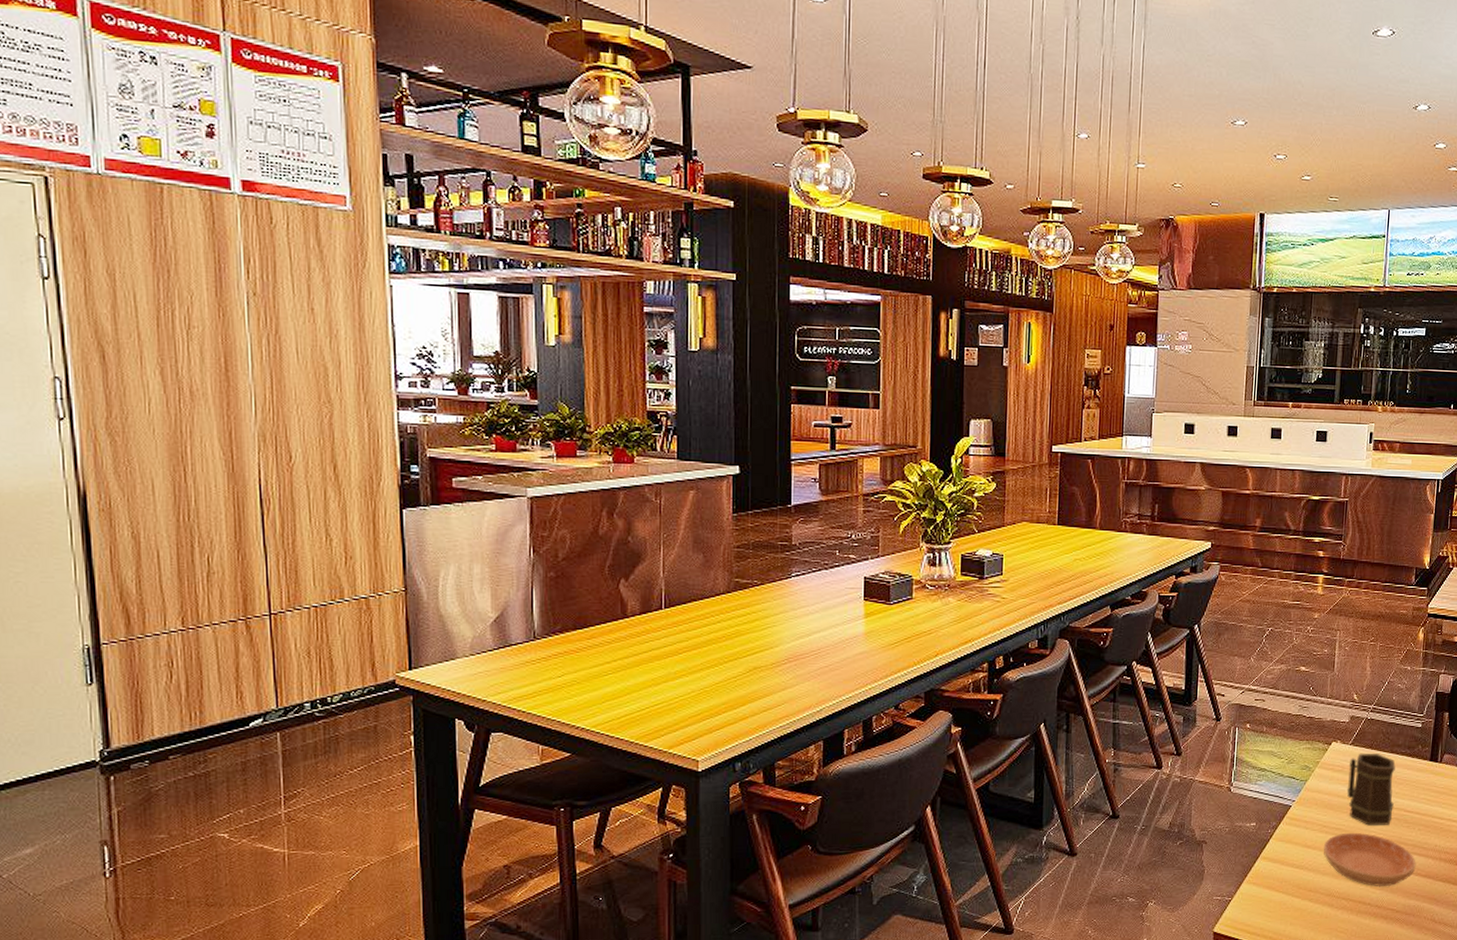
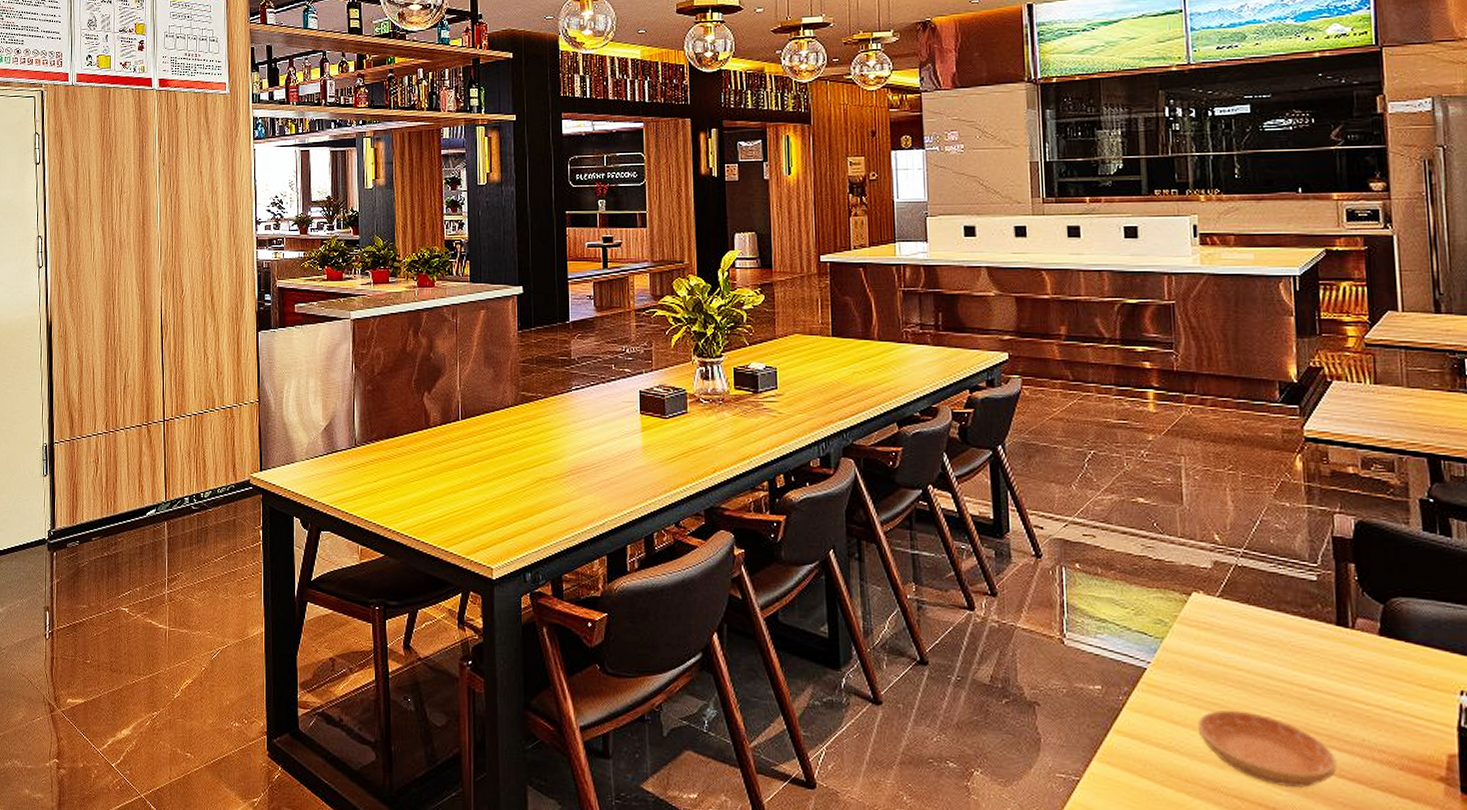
mug: present [1347,753,1396,826] -> none [1219,608,1292,705]

